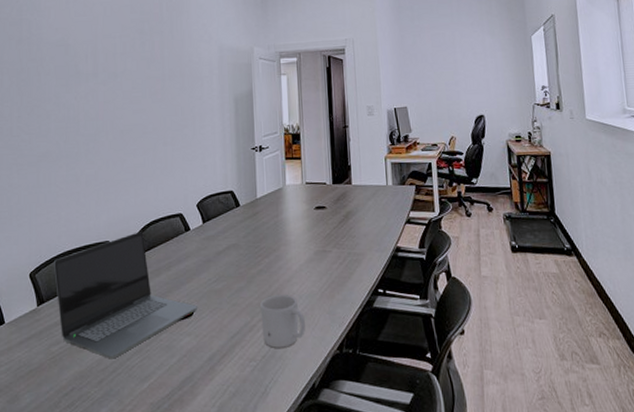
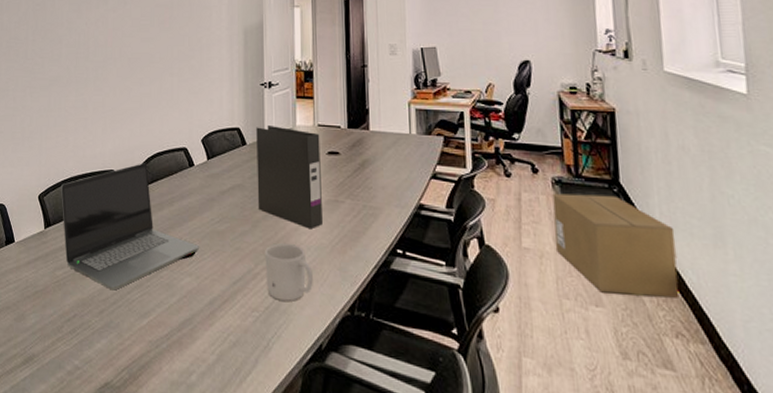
binder: none [249,186,312,280] -> present [256,124,322,230]
box: none [504,225,601,307] -> present [552,193,680,298]

